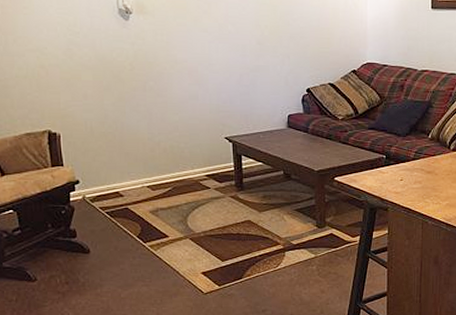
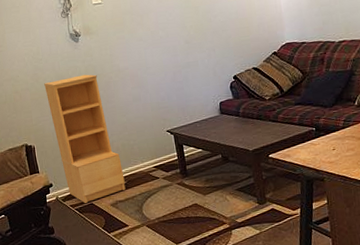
bookshelf: none [79,59,170,207] -> present [44,74,126,203]

